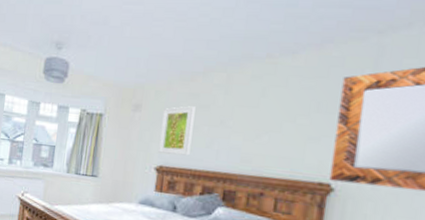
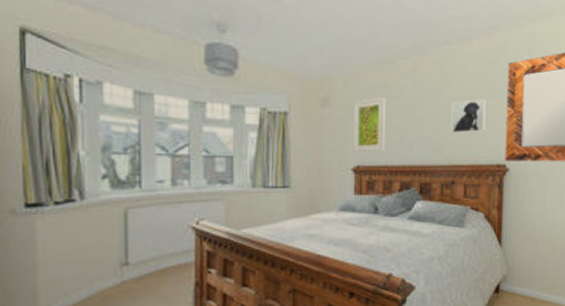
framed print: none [264,112,311,147] -> present [451,98,486,133]

